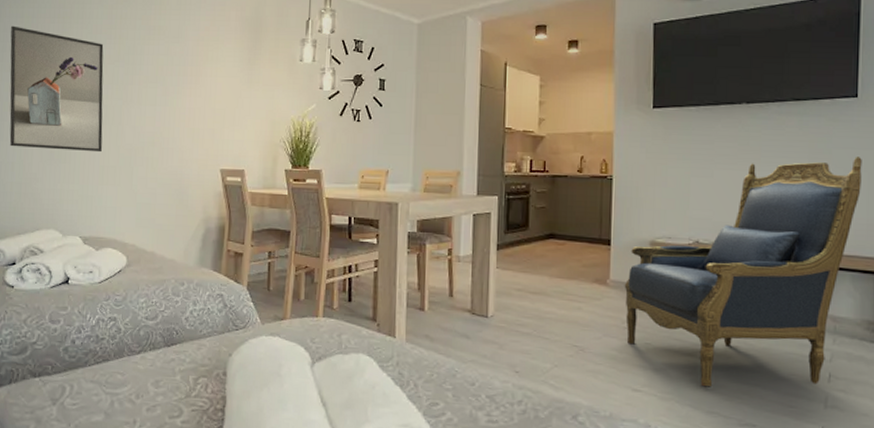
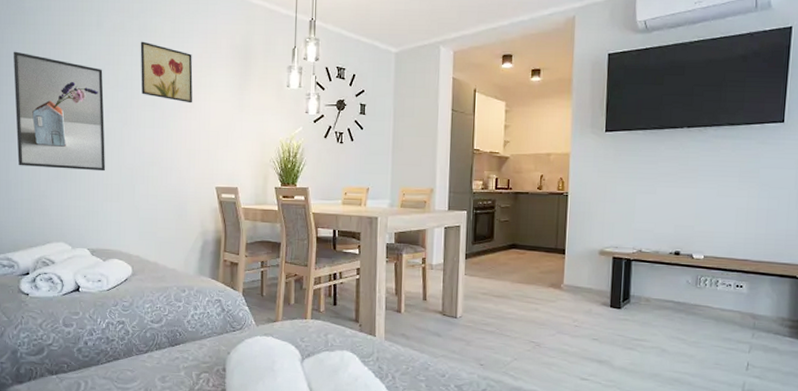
wall art: none [143,14,199,79] -> present [140,41,193,104]
armchair: present [624,157,862,387] -> none [576,175,785,376]

